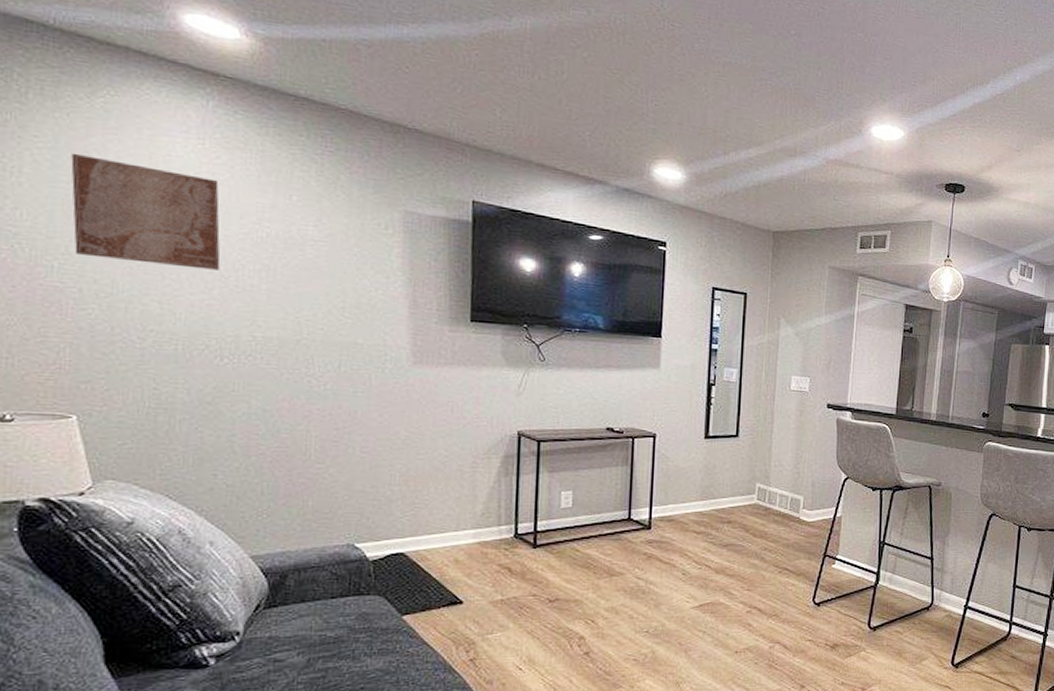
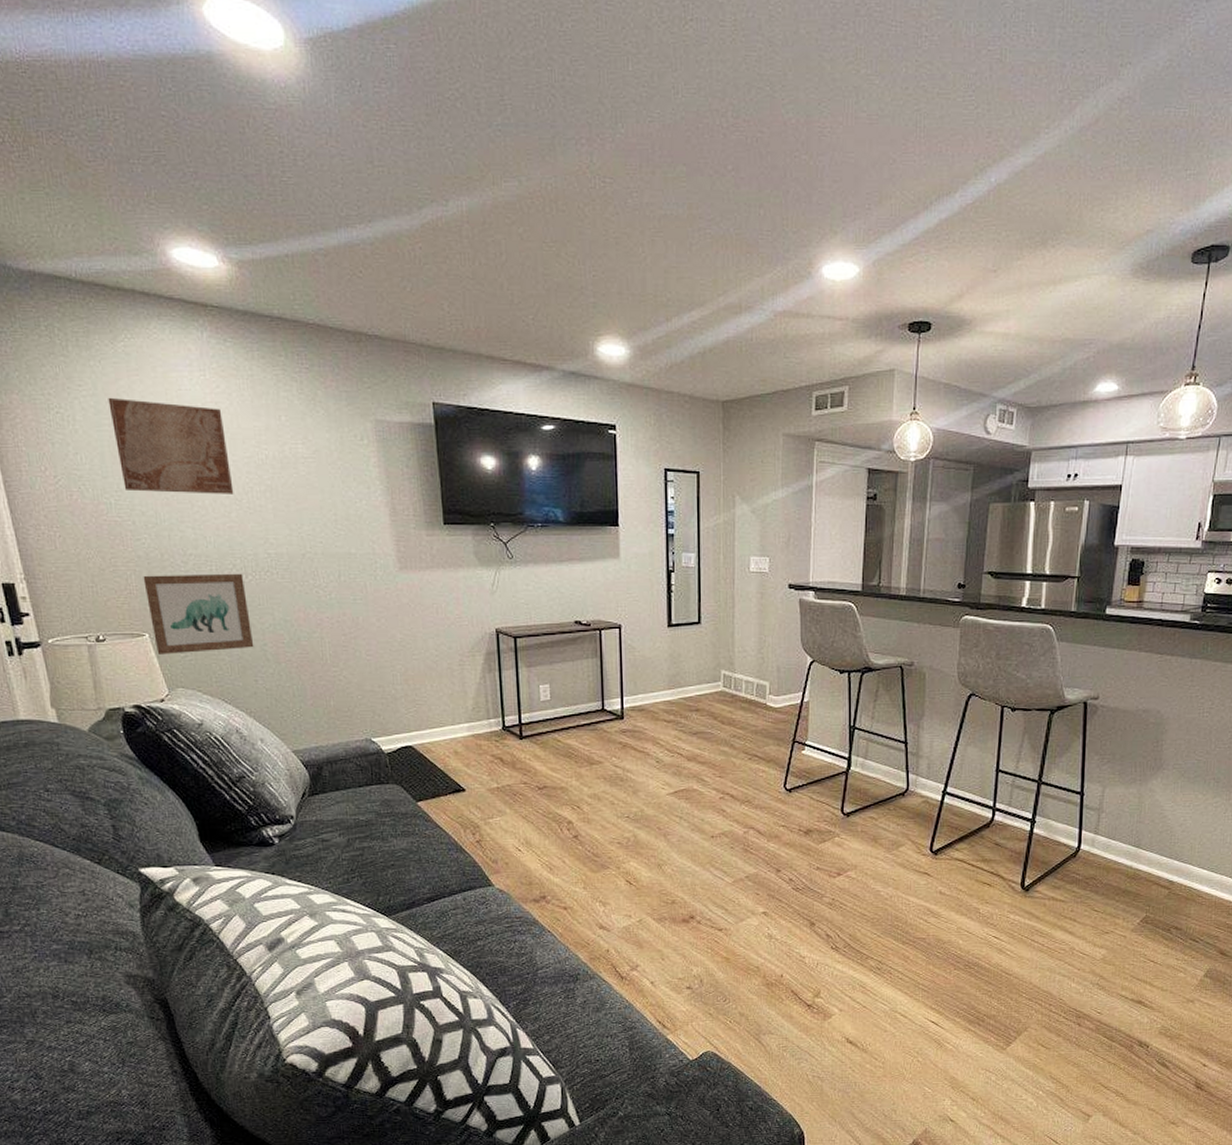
wall art: none [81,349,219,441] -> present [143,573,254,655]

